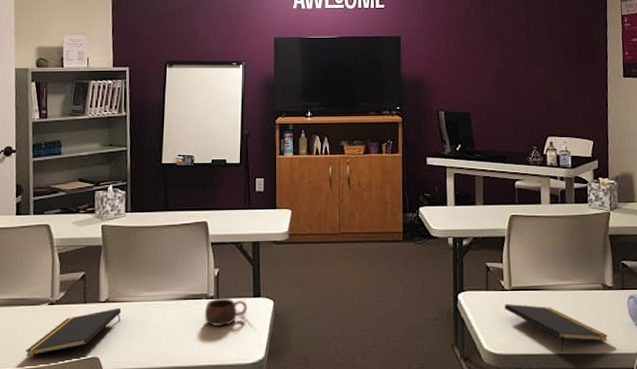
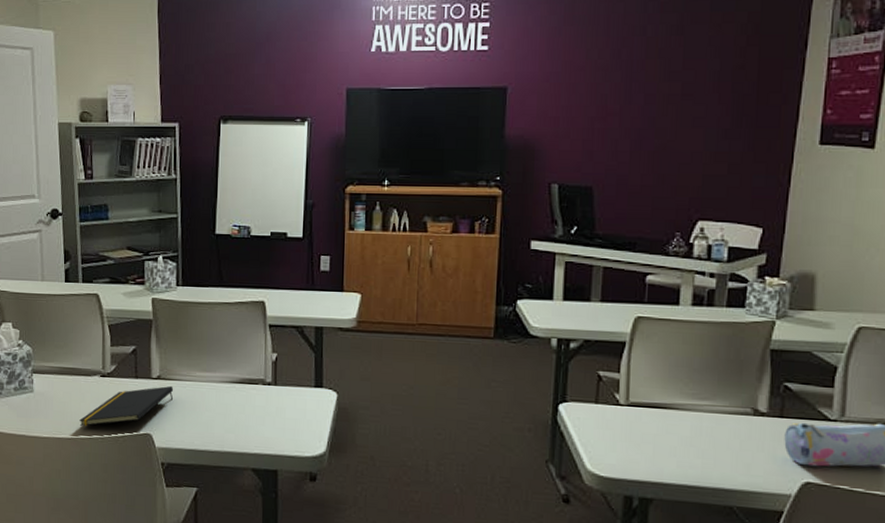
cup: present [204,298,248,327] -> none [260,385,308,416]
notepad: present [505,304,609,353] -> none [617,421,754,484]

